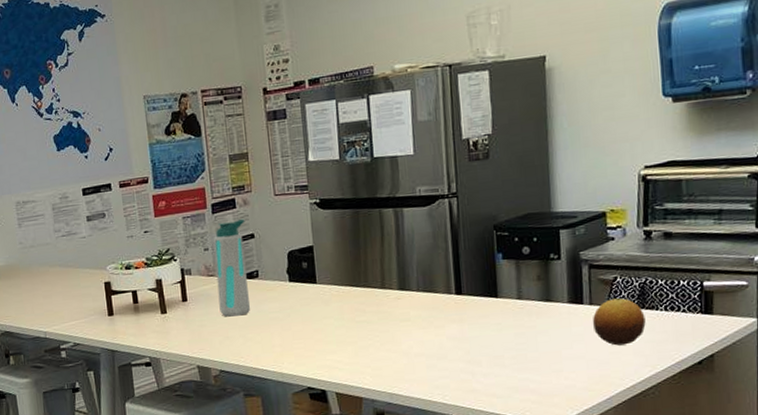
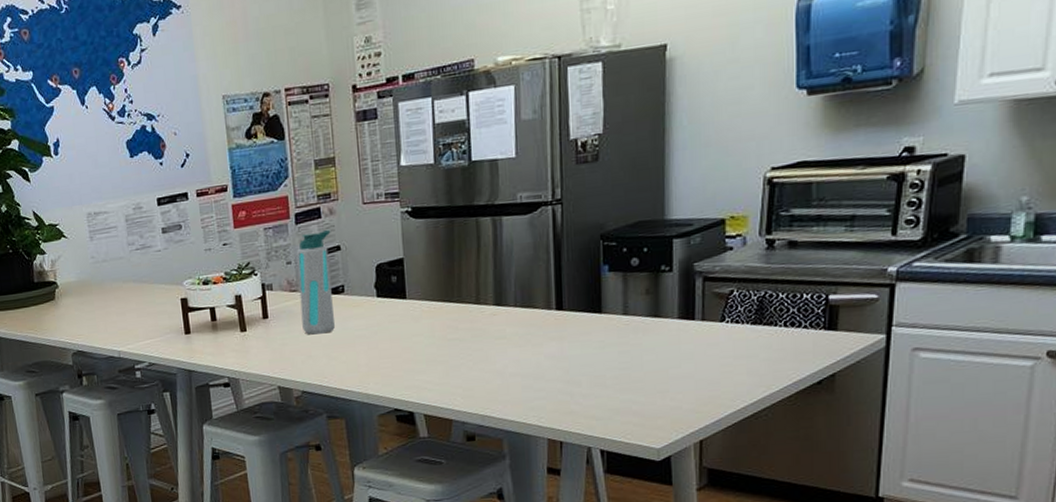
fruit: present [593,298,646,346] -> none [705,313,762,365]

